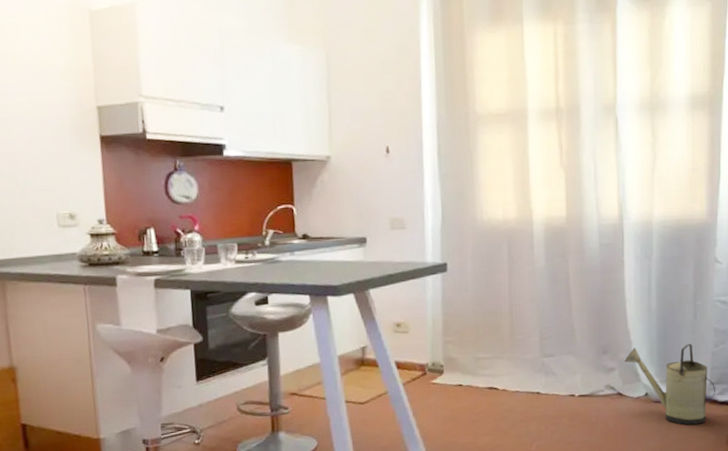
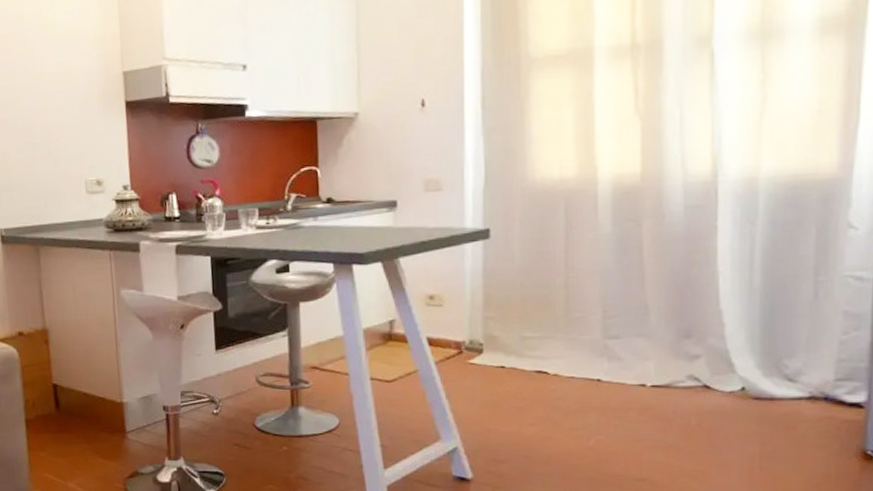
watering can: present [624,343,715,425] -> none [714,328,842,430]

